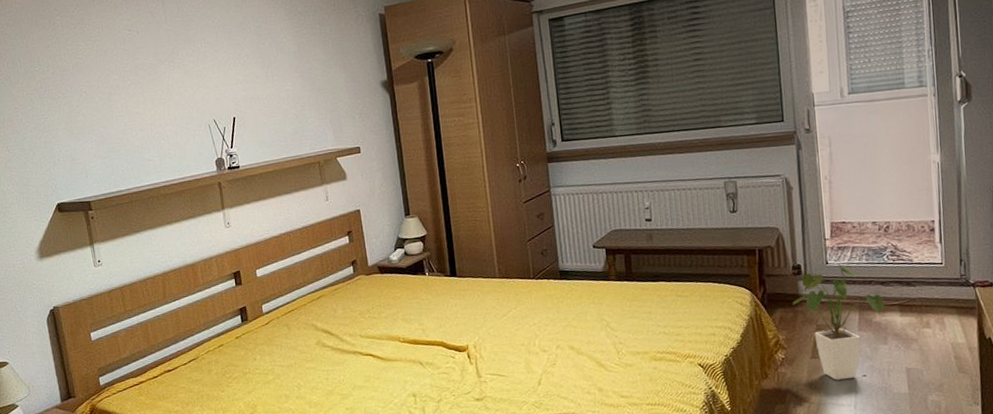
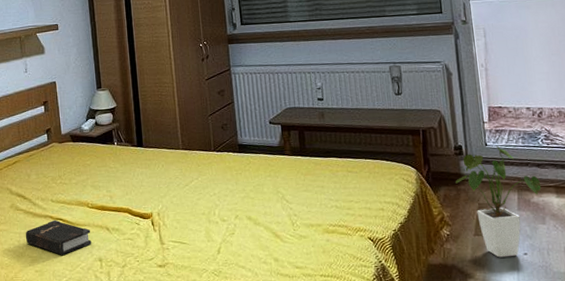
hardback book: none [333,355,405,392] -> present [25,219,92,255]

